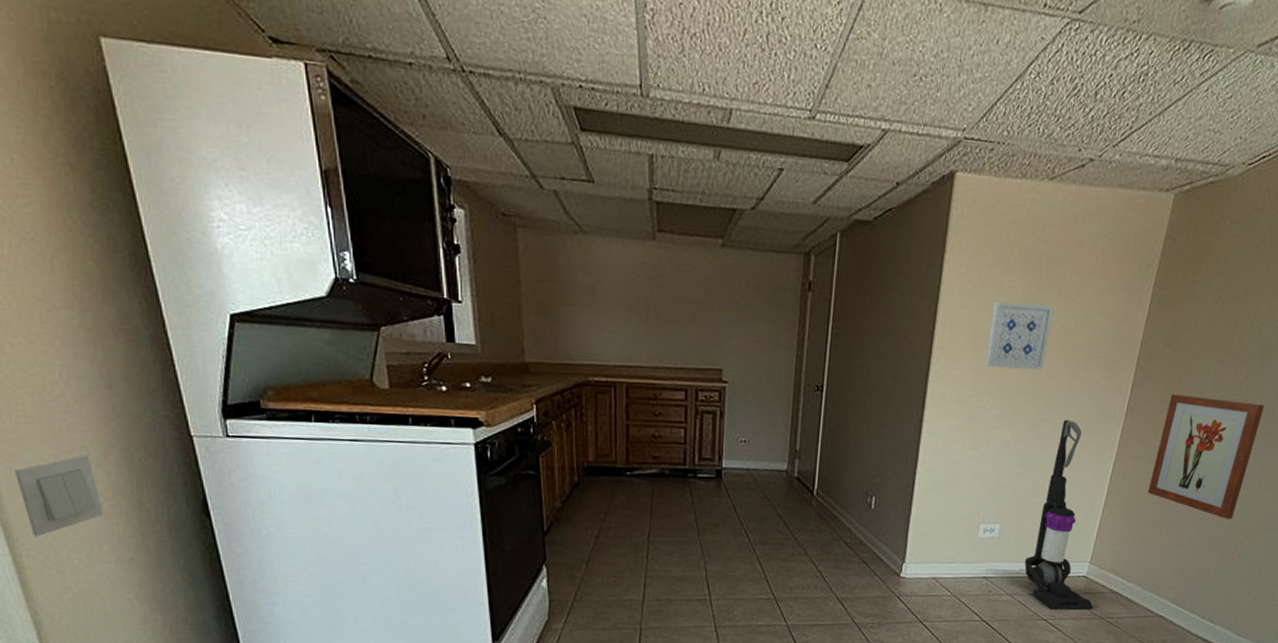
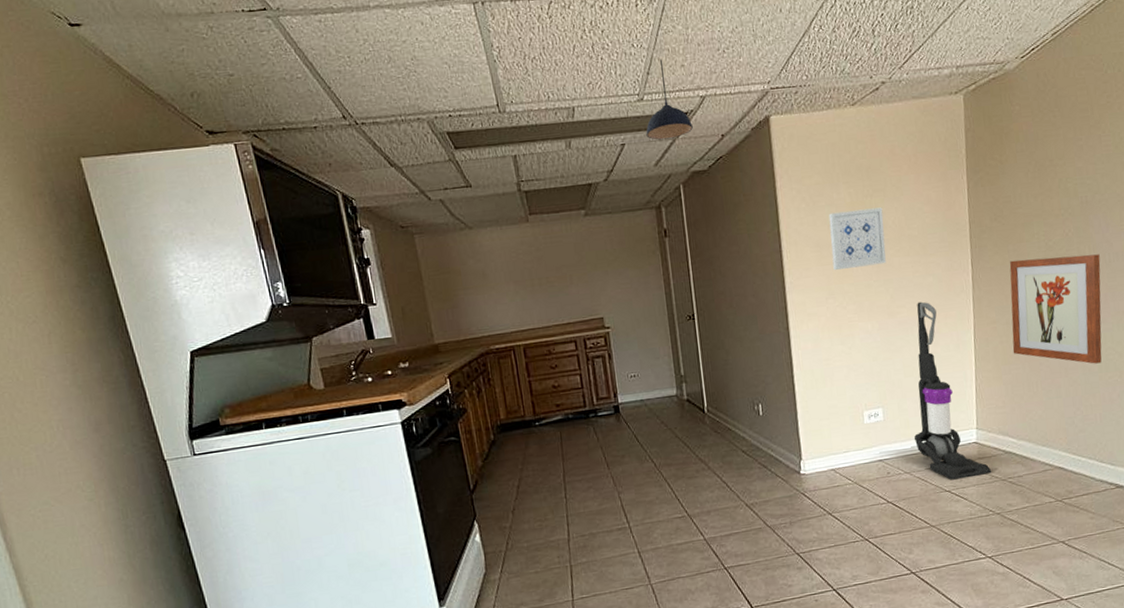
light switch: present [14,454,103,537] -> none [23,492,96,573]
pendant light: none [810,71,866,175] -> present [646,59,693,140]

